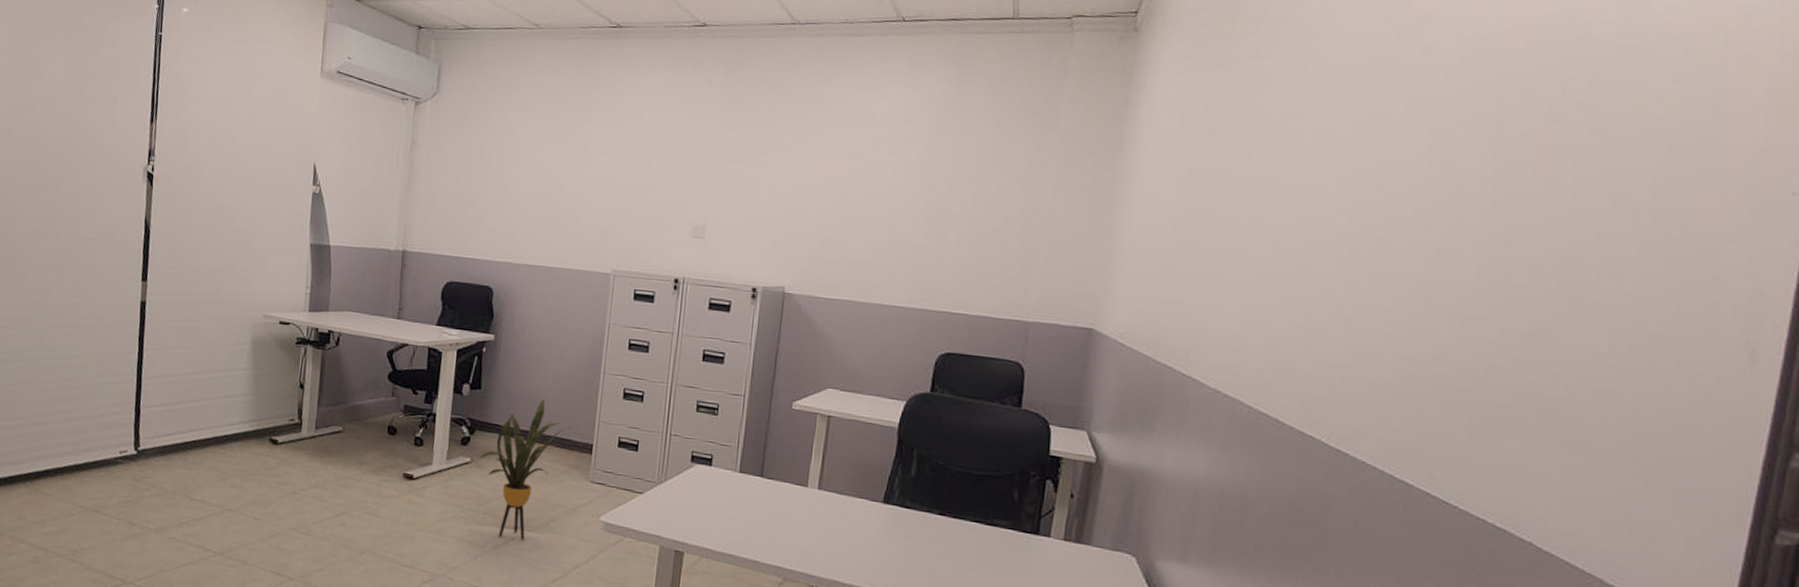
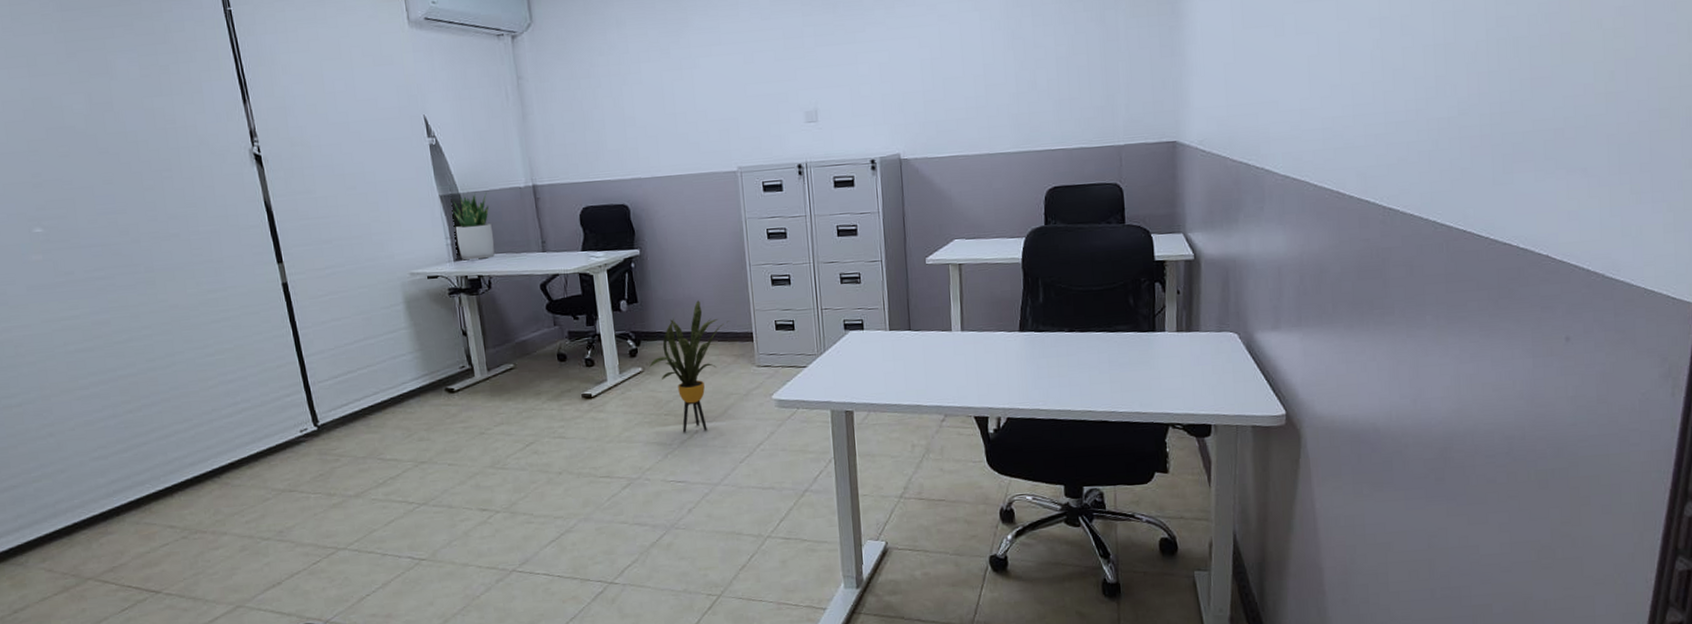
planter: none [316,247,357,315] -> present [453,192,495,261]

